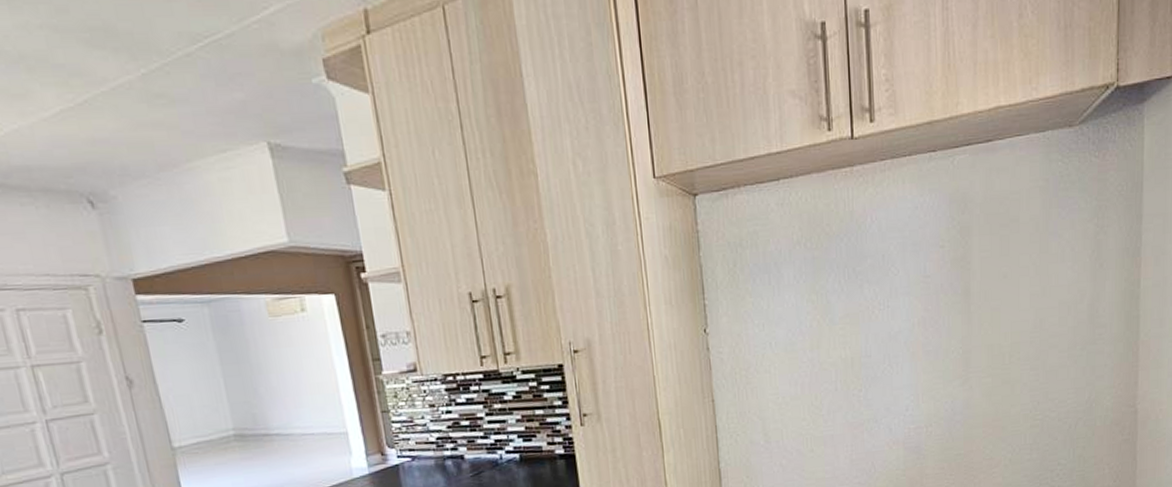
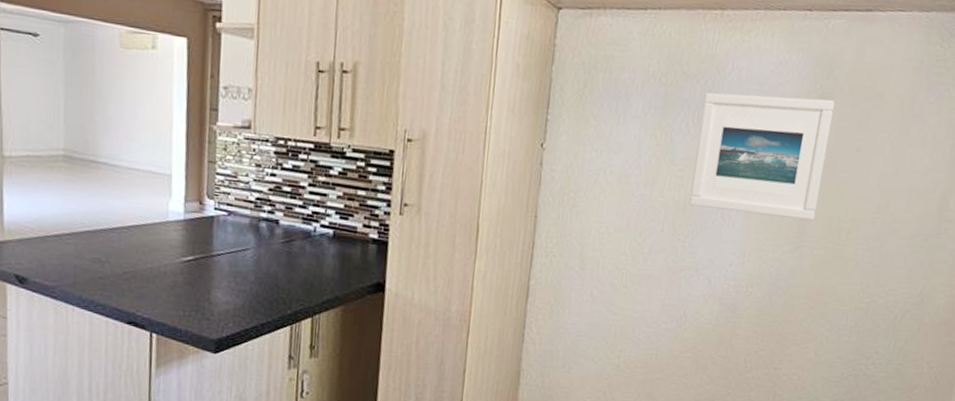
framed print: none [850,233,977,361] -> present [689,92,835,221]

